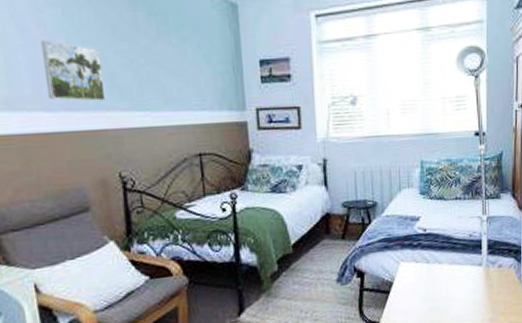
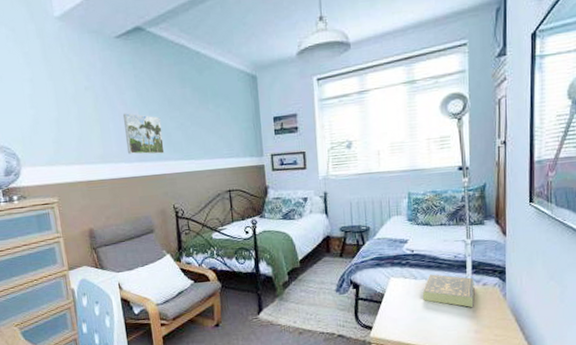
book: none [435,256,490,293] -> present [422,274,474,307]

